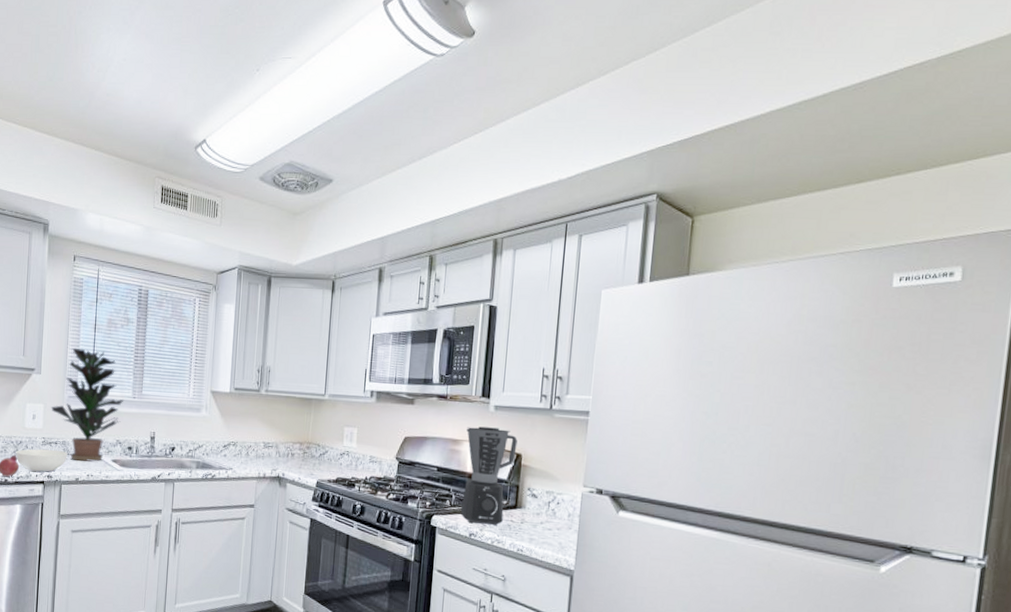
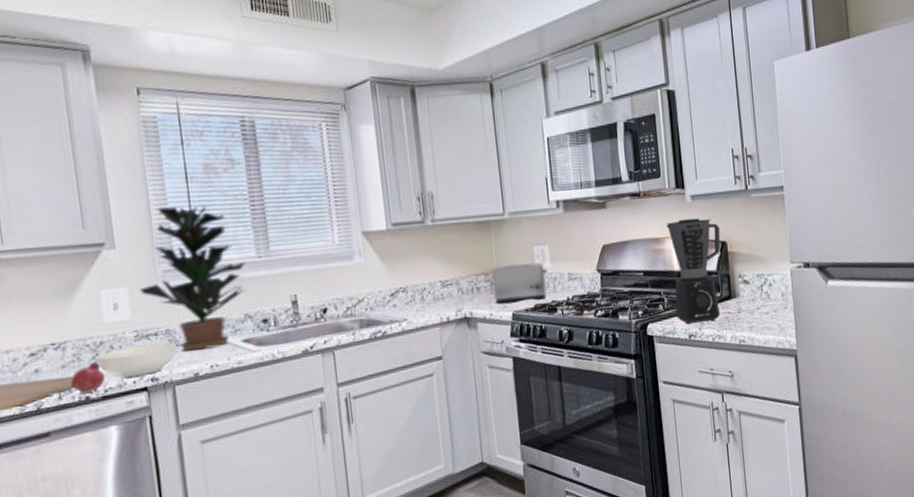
toaster: none [304,438,353,474] -> present [491,262,548,303]

